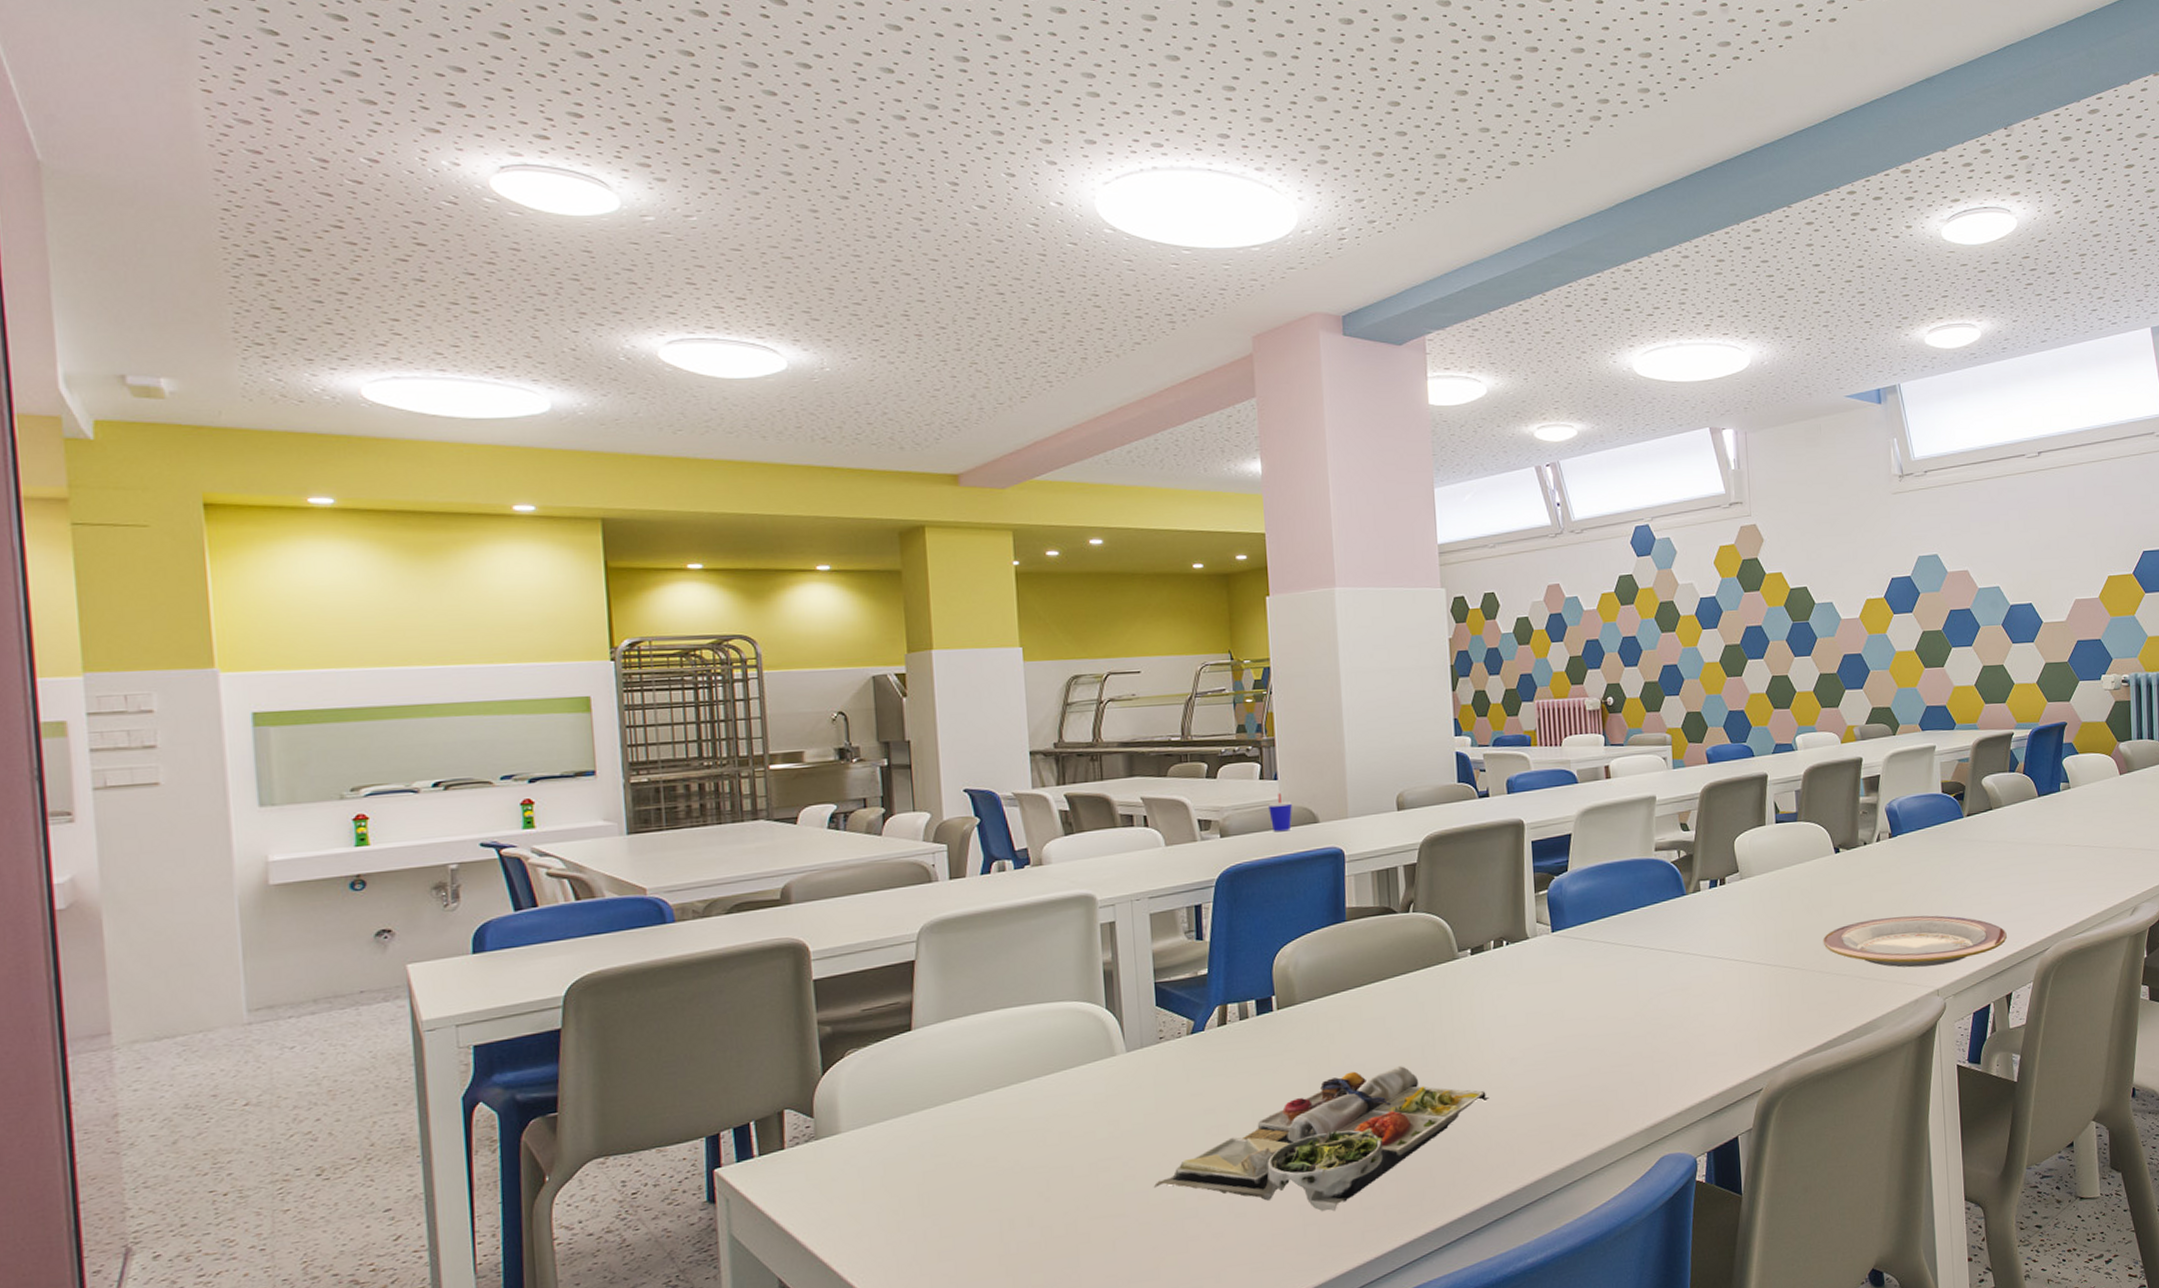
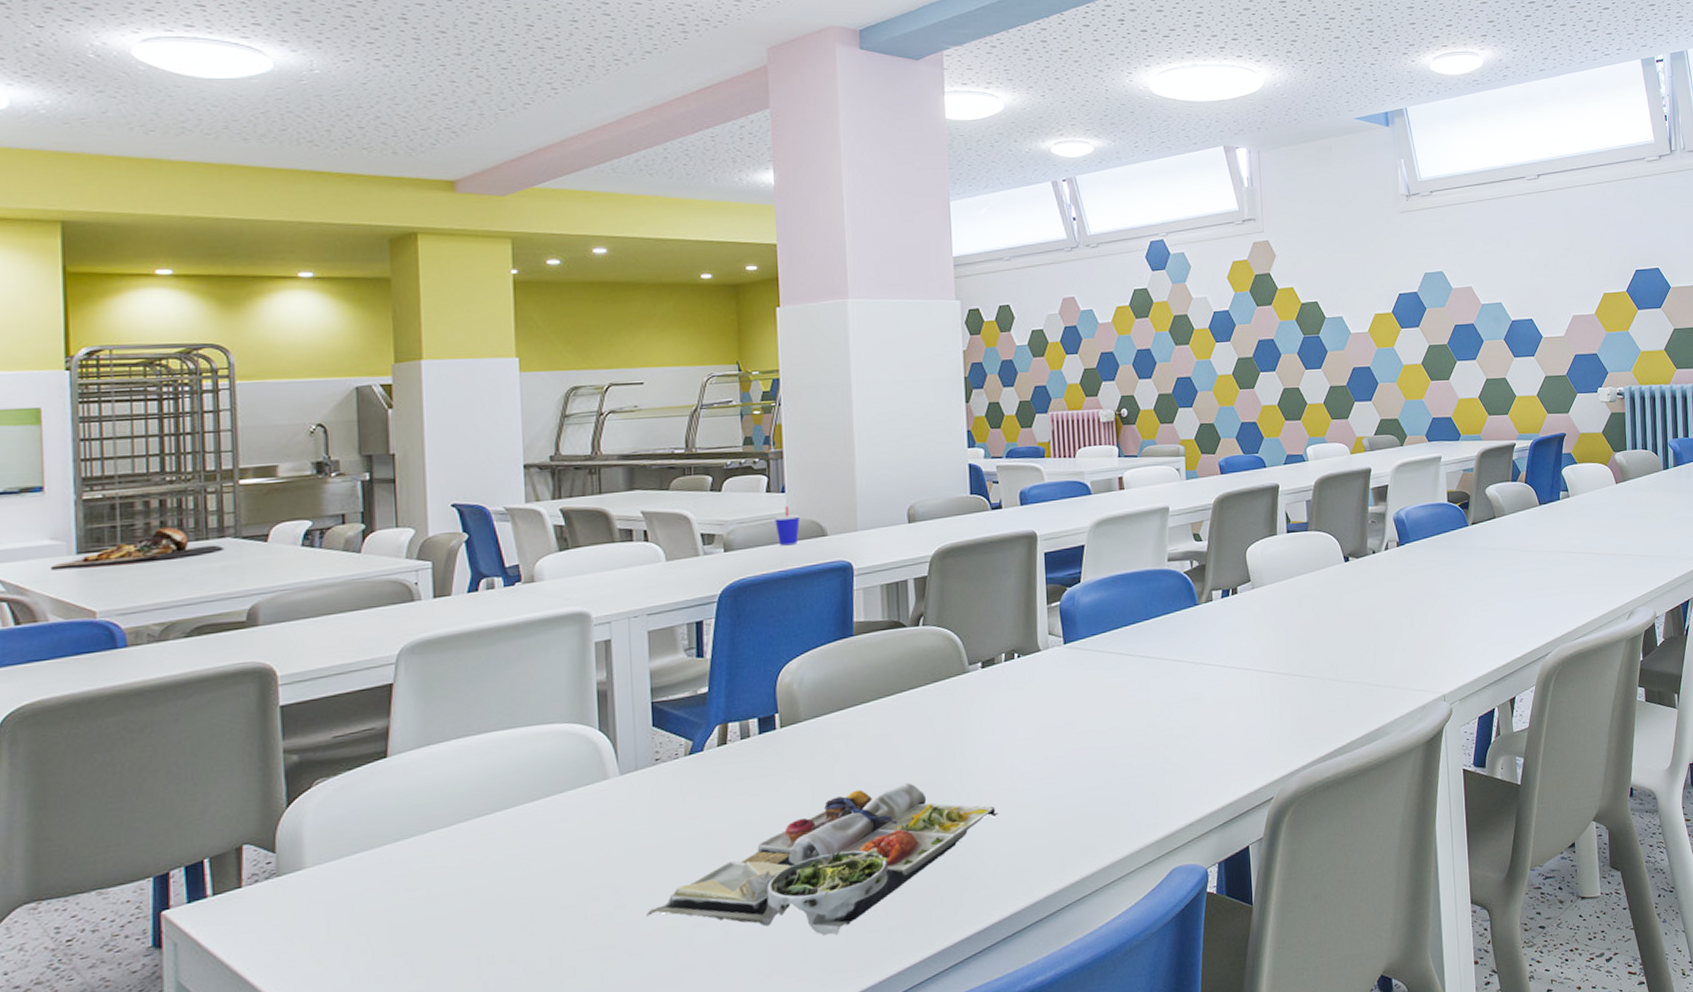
food tray: none [604,810,757,850] -> present [49,527,223,571]
plate: present [1823,915,2007,968] -> none [1333,622,1510,674]

